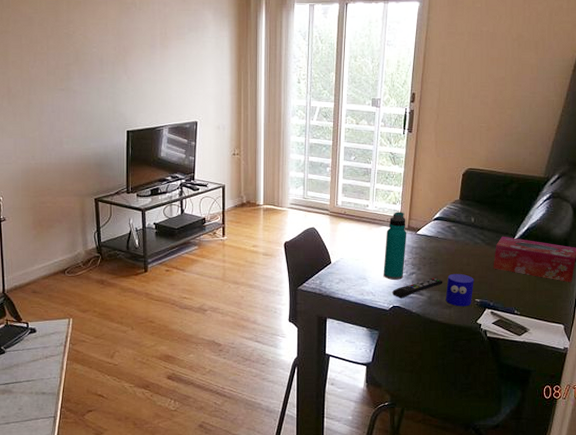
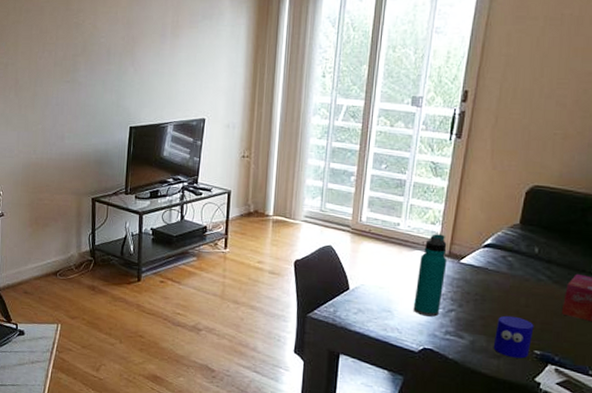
remote control: present [392,278,443,299] -> none [424,318,492,340]

